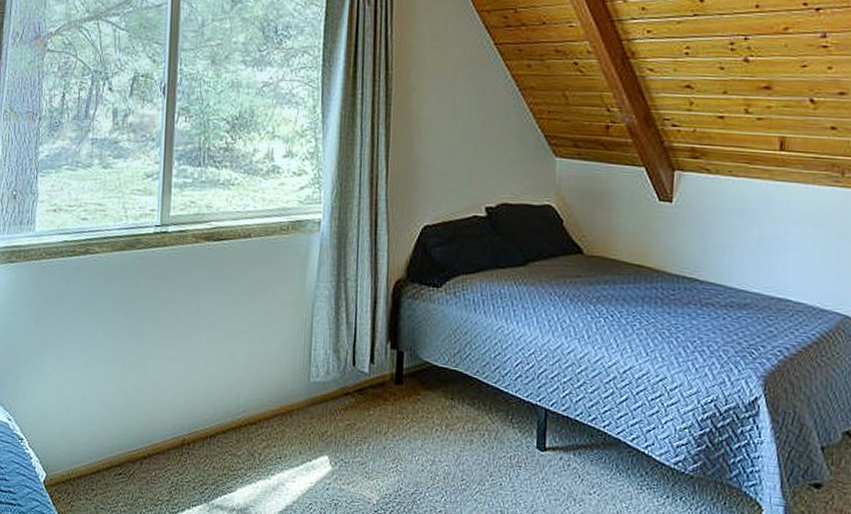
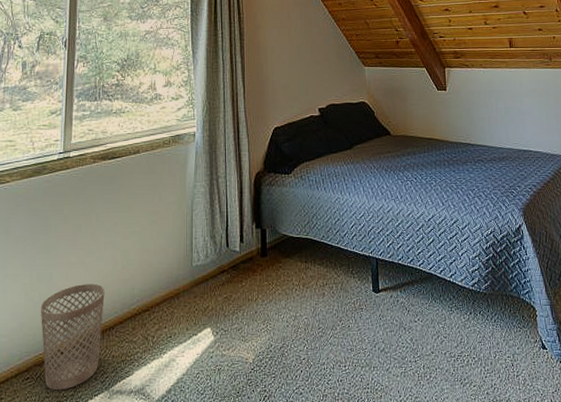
wastebasket: none [133,381,206,494] -> present [40,283,105,391]

